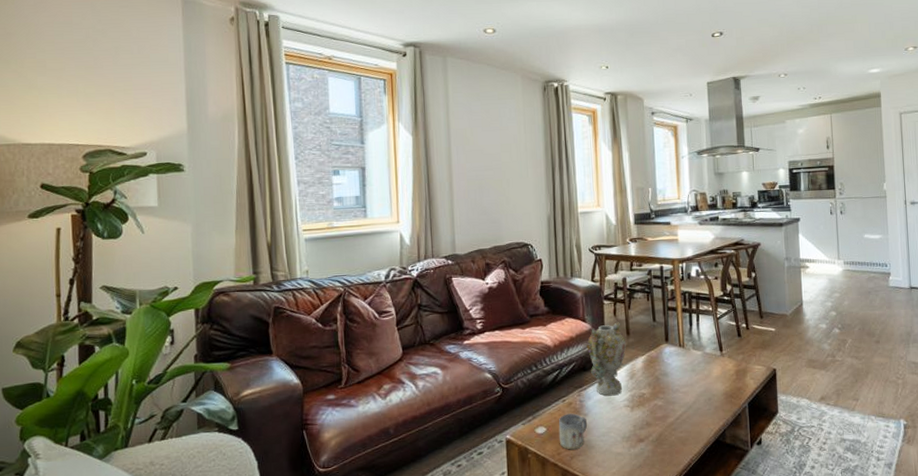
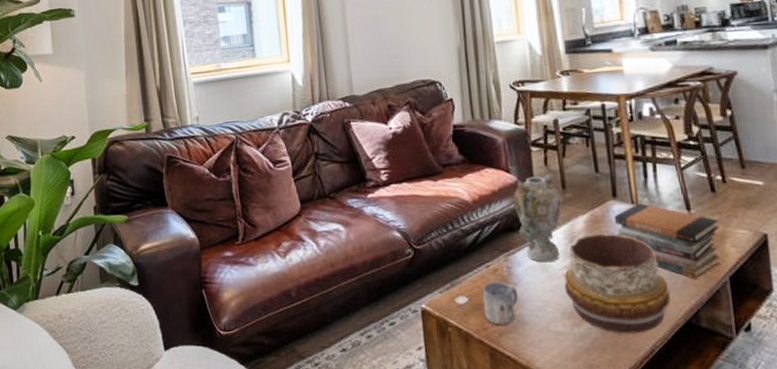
decorative bowl: none [624,371,705,452] -> present [564,234,671,334]
book stack: none [665,346,743,406] -> present [613,203,721,280]

